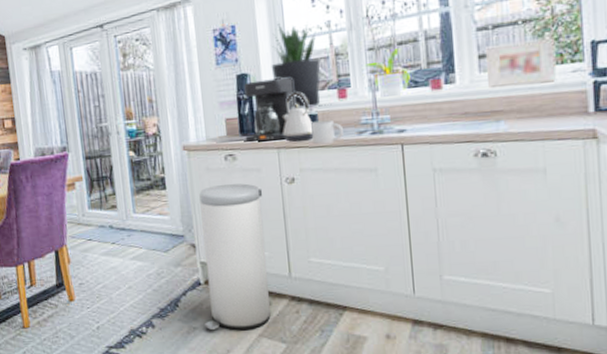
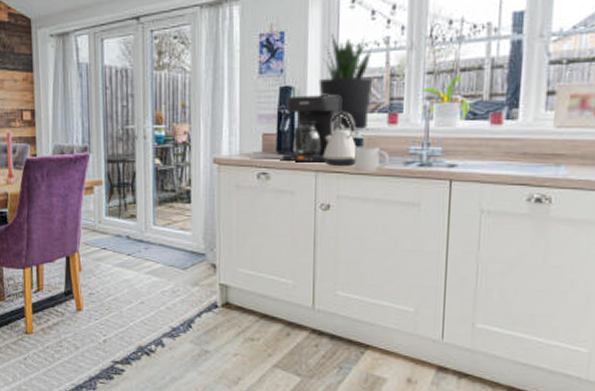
pedal bin: present [199,183,272,331] -> none [217,205,293,360]

